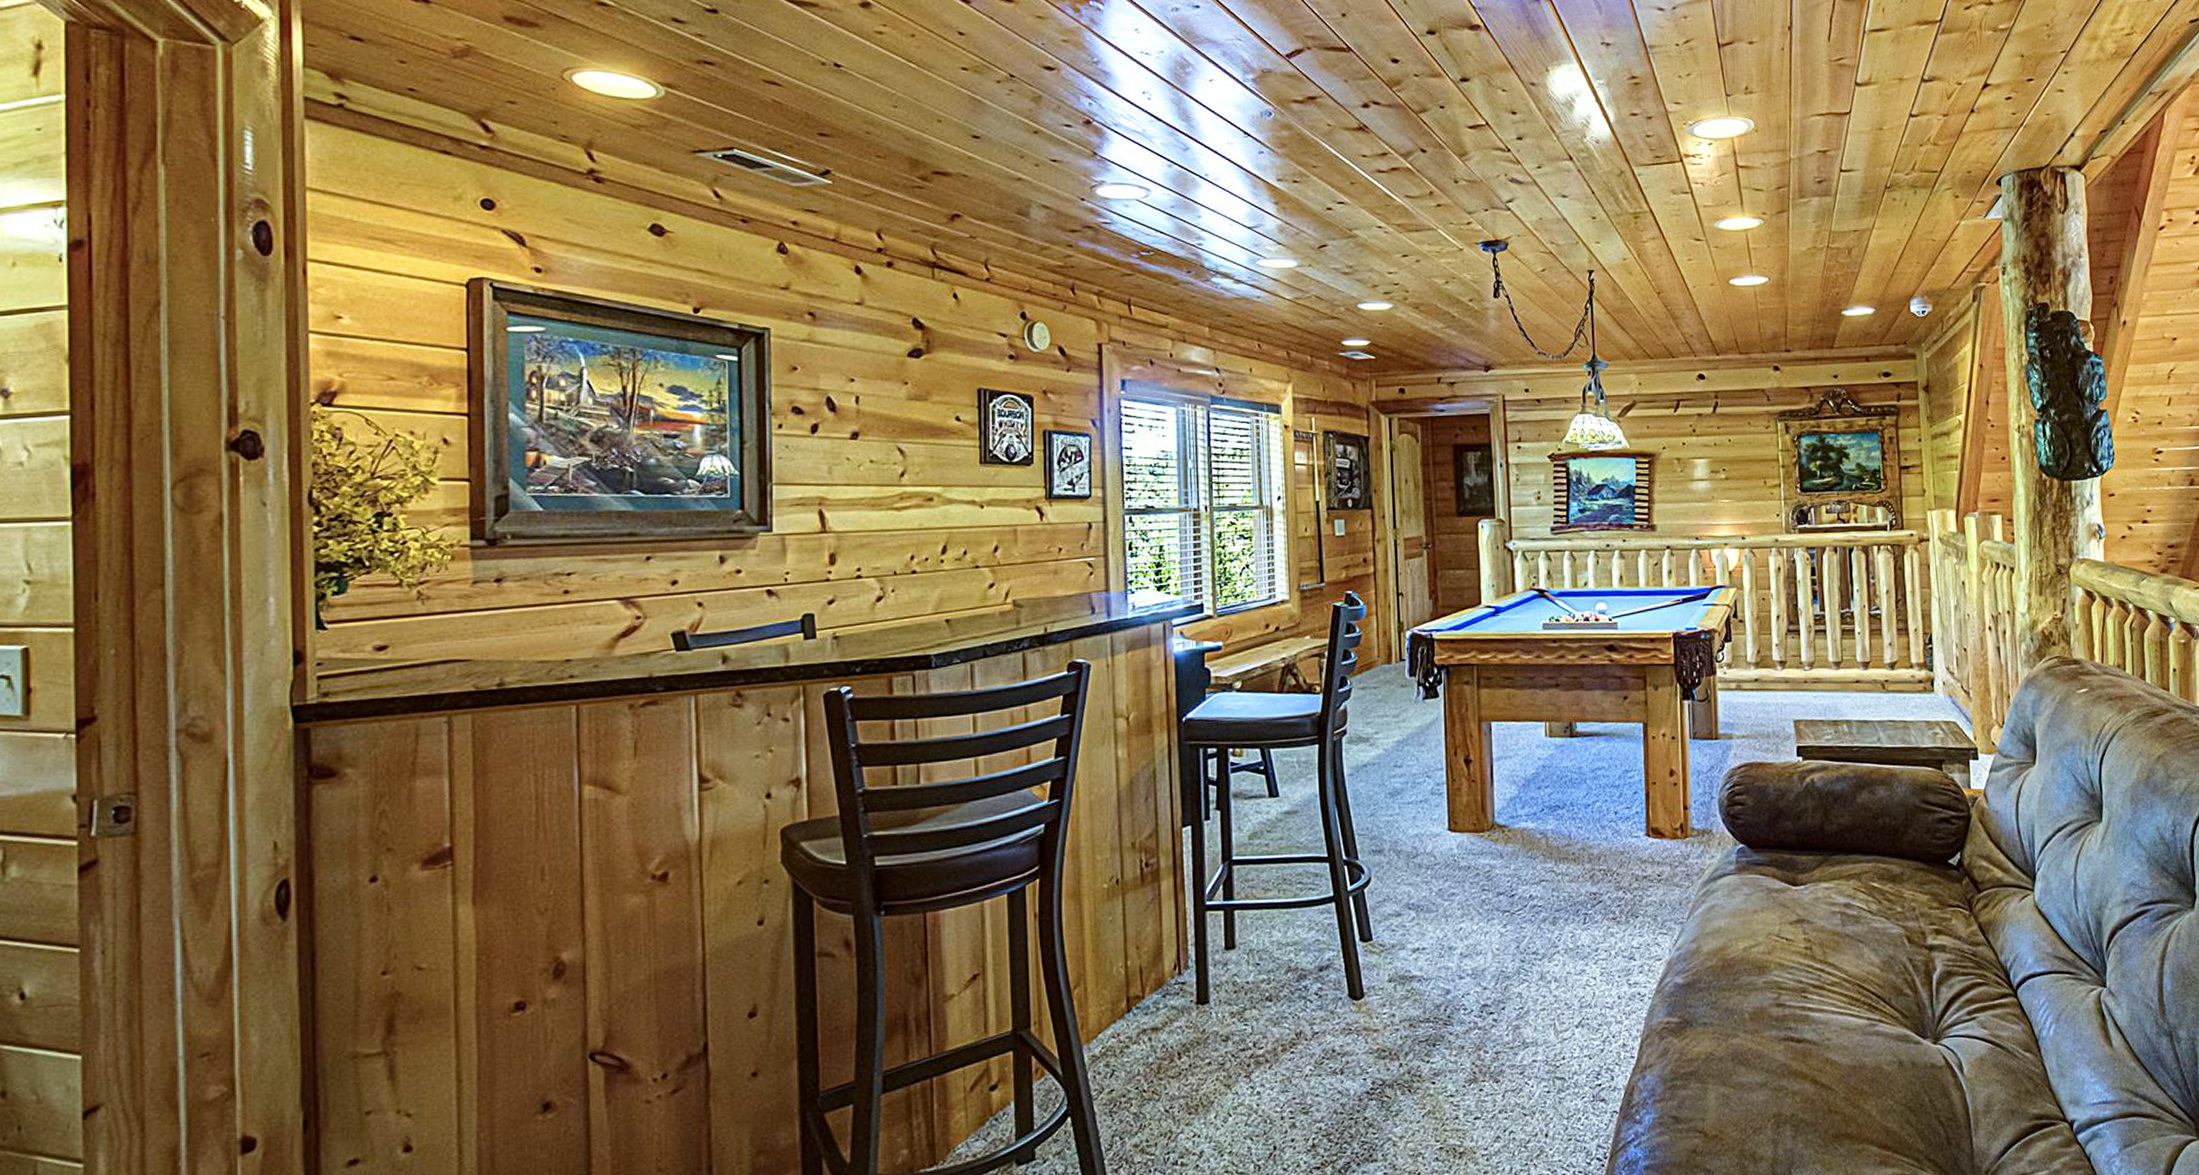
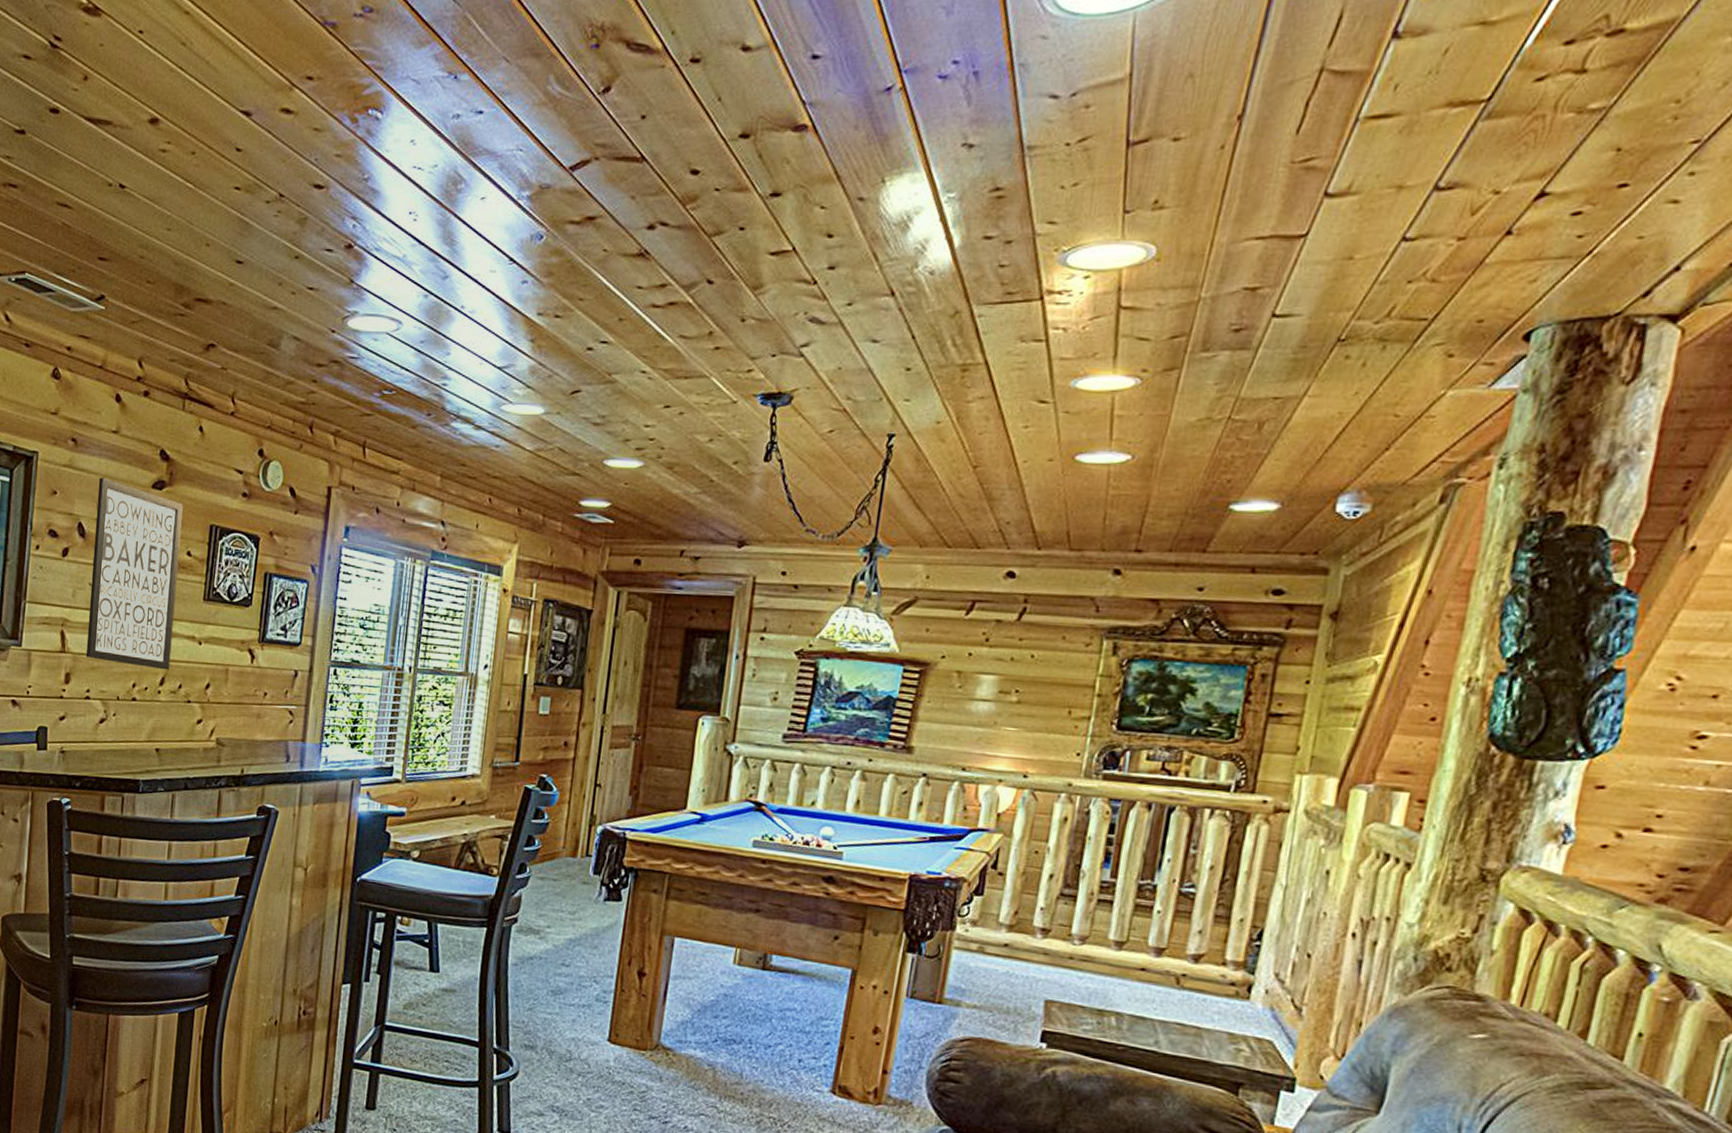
wall art: none [845,350,951,538] -> present [85,478,183,670]

